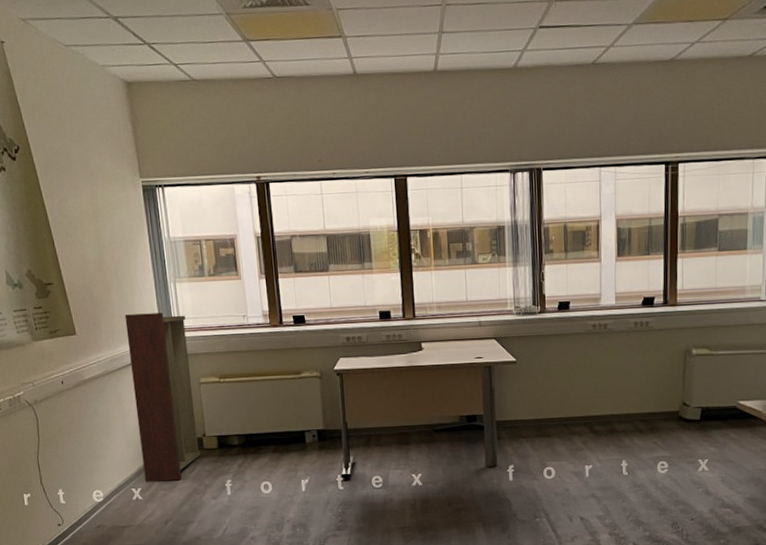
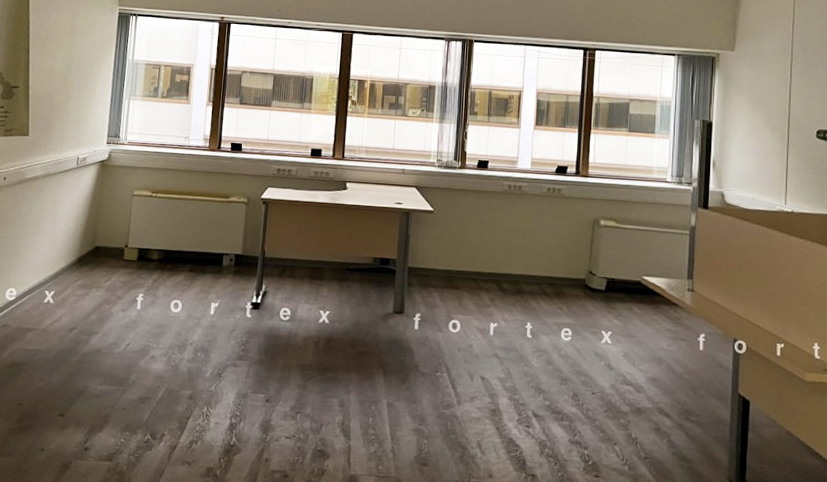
console table: present [124,312,200,482] -> none [60,123,132,288]

